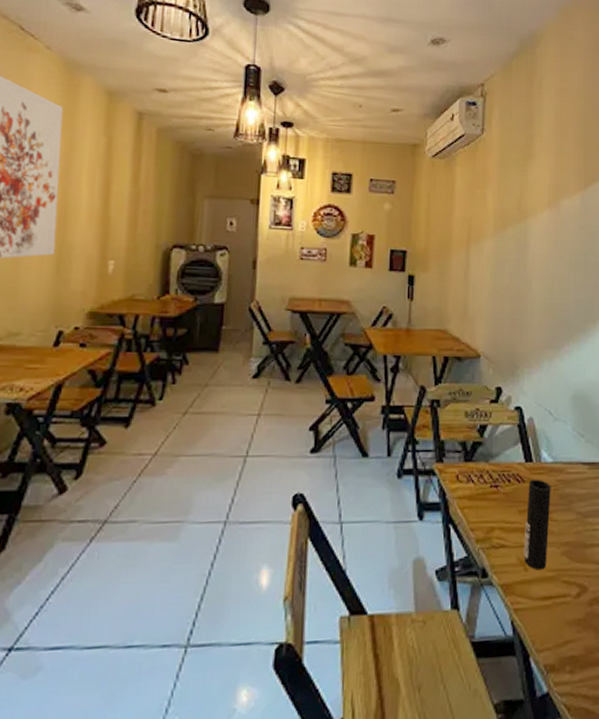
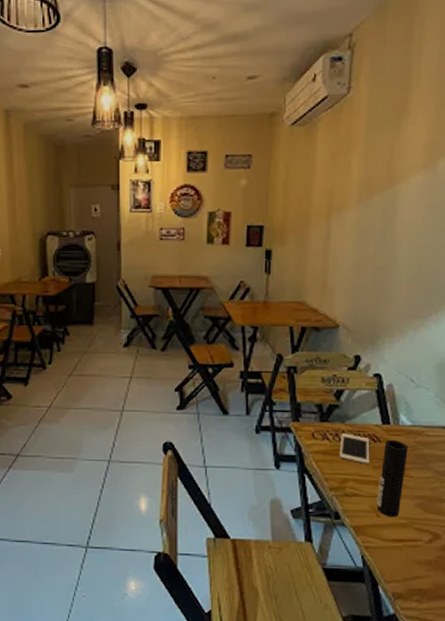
cell phone: none [484,474,515,509] -> present [339,433,370,464]

